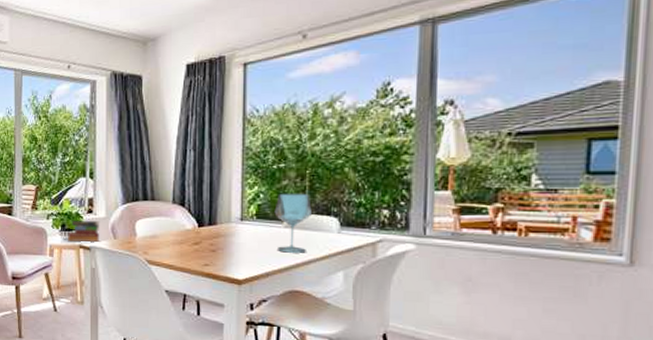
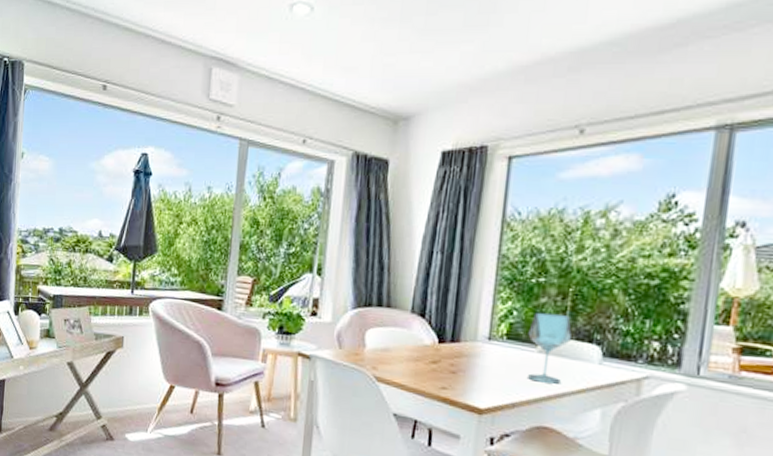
books: present [68,221,100,242] -> none [285,323,325,350]

